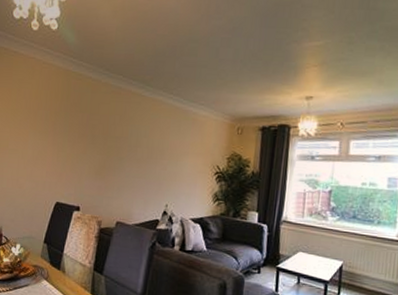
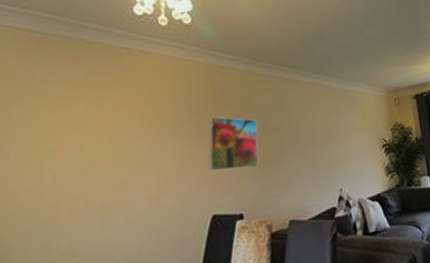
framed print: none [57,118,102,169] -> present [208,116,259,172]

